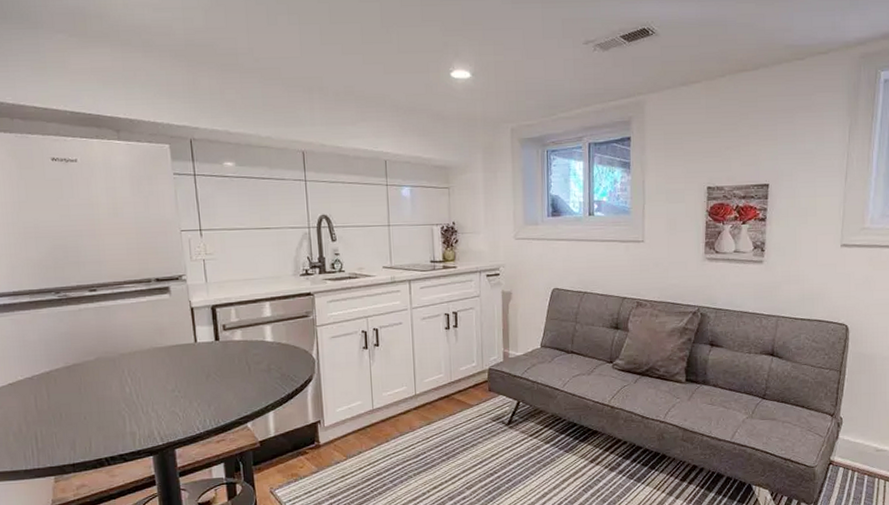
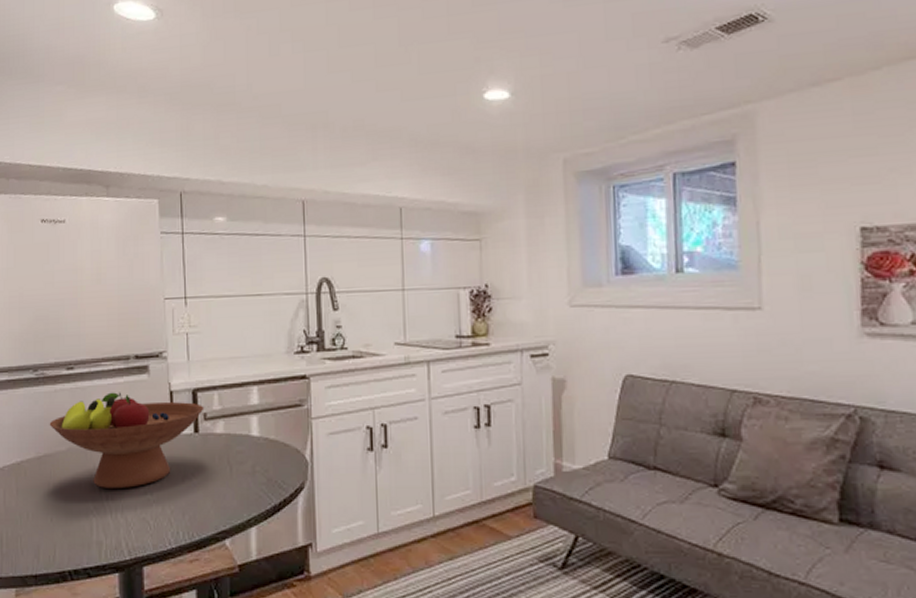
fruit bowl: none [75,309,223,389] -> present [49,392,204,488]

